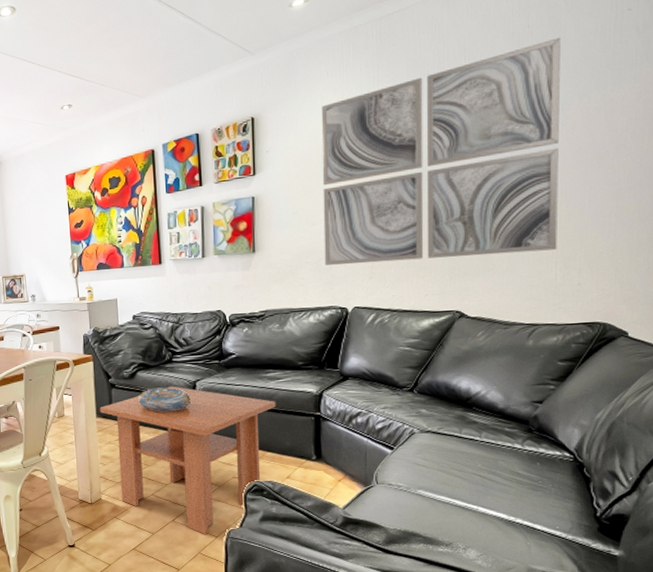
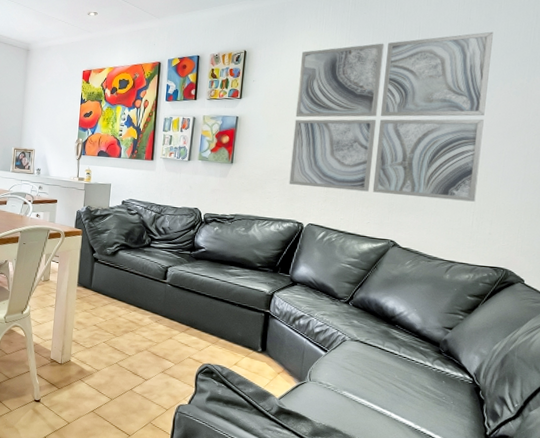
coffee table: present [100,386,276,535] -> none [81,267,234,407]
decorative bowl: present [138,387,191,412] -> none [116,268,161,291]

